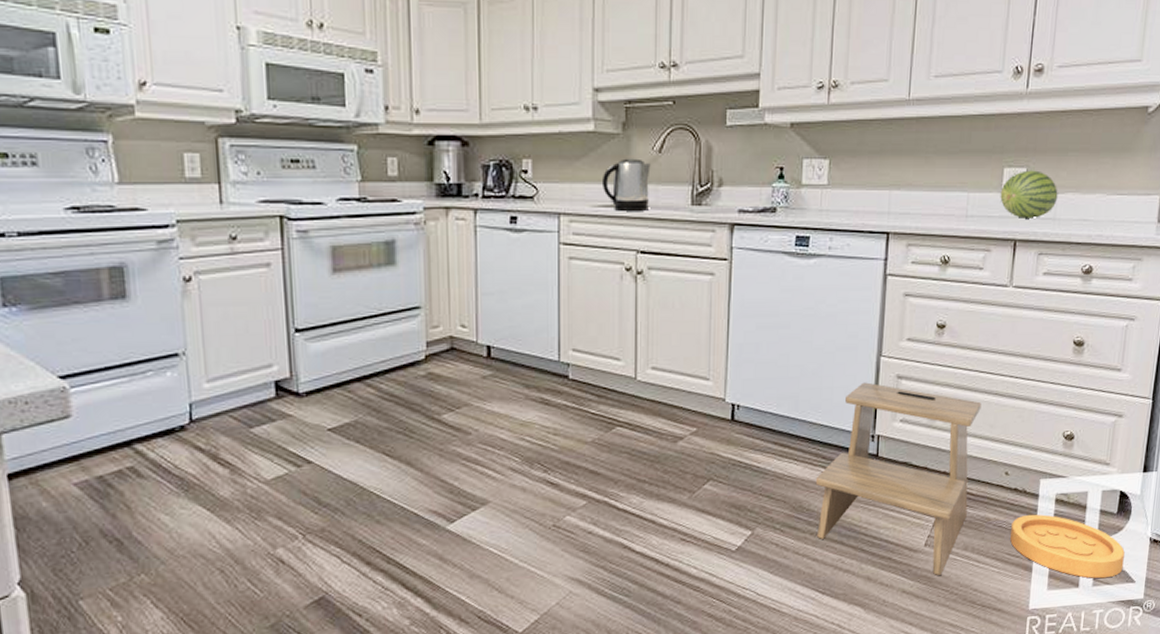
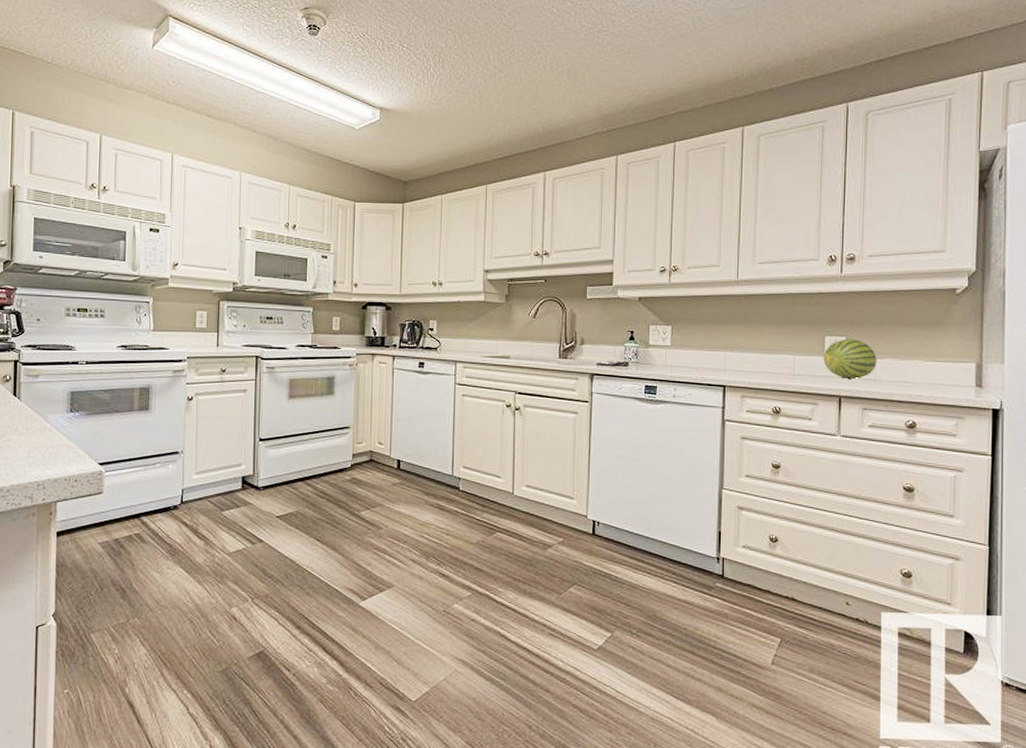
kettle: present [603,158,651,212] -> none [490,321,527,362]
step stool: present [815,382,982,575] -> none [667,510,818,694]
pet bowl: present [1010,514,1125,579] -> none [856,645,976,717]

